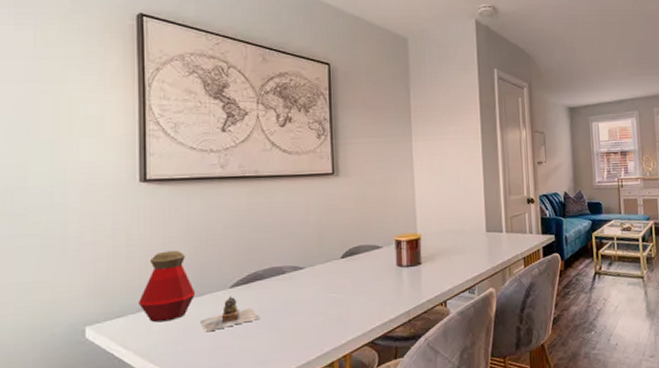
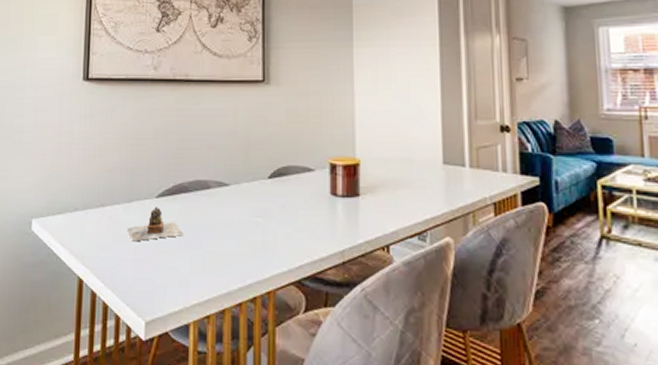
bottle: present [139,250,196,323] -> none [76,152,126,225]

